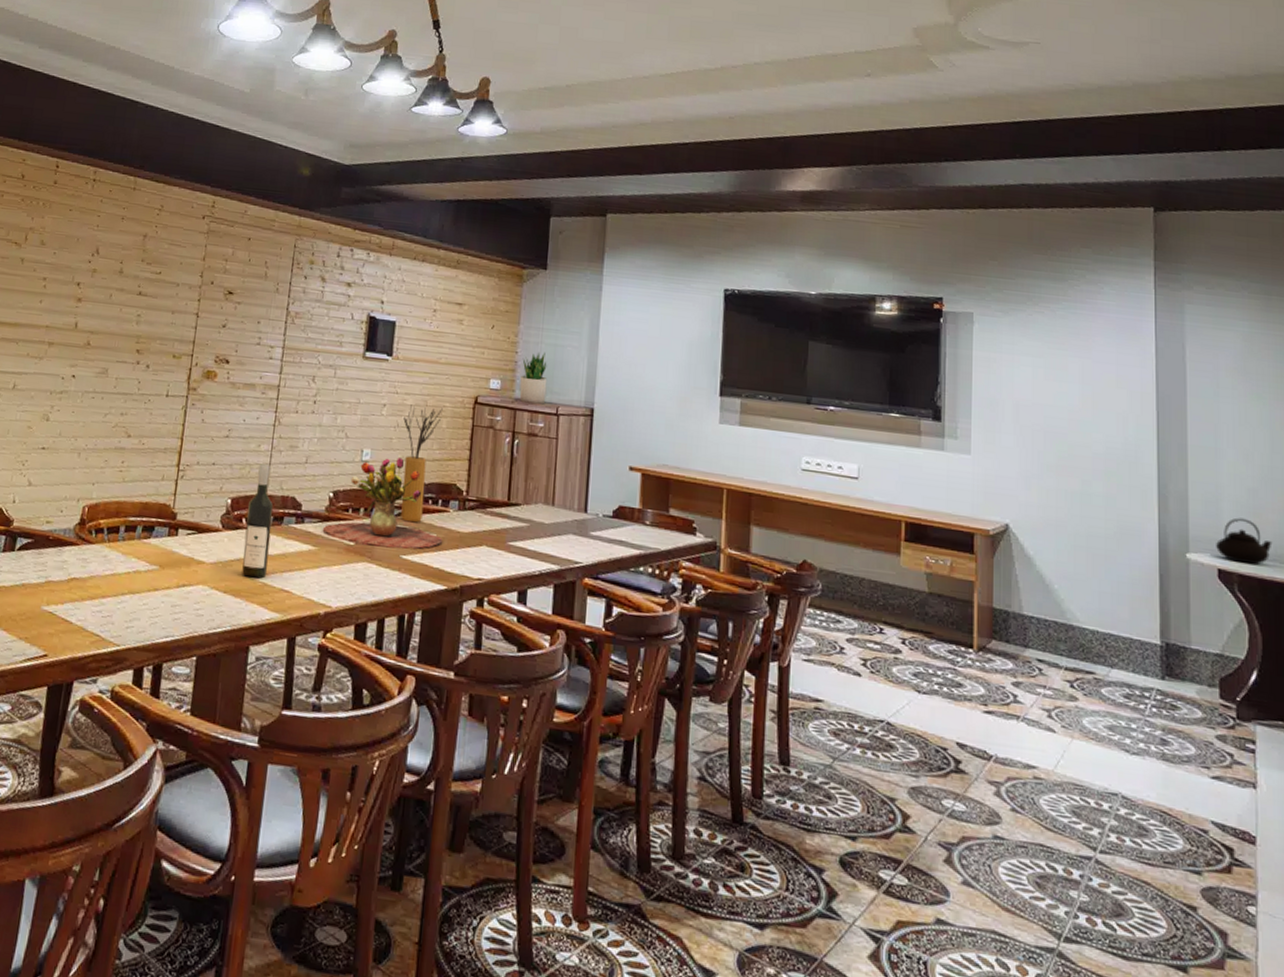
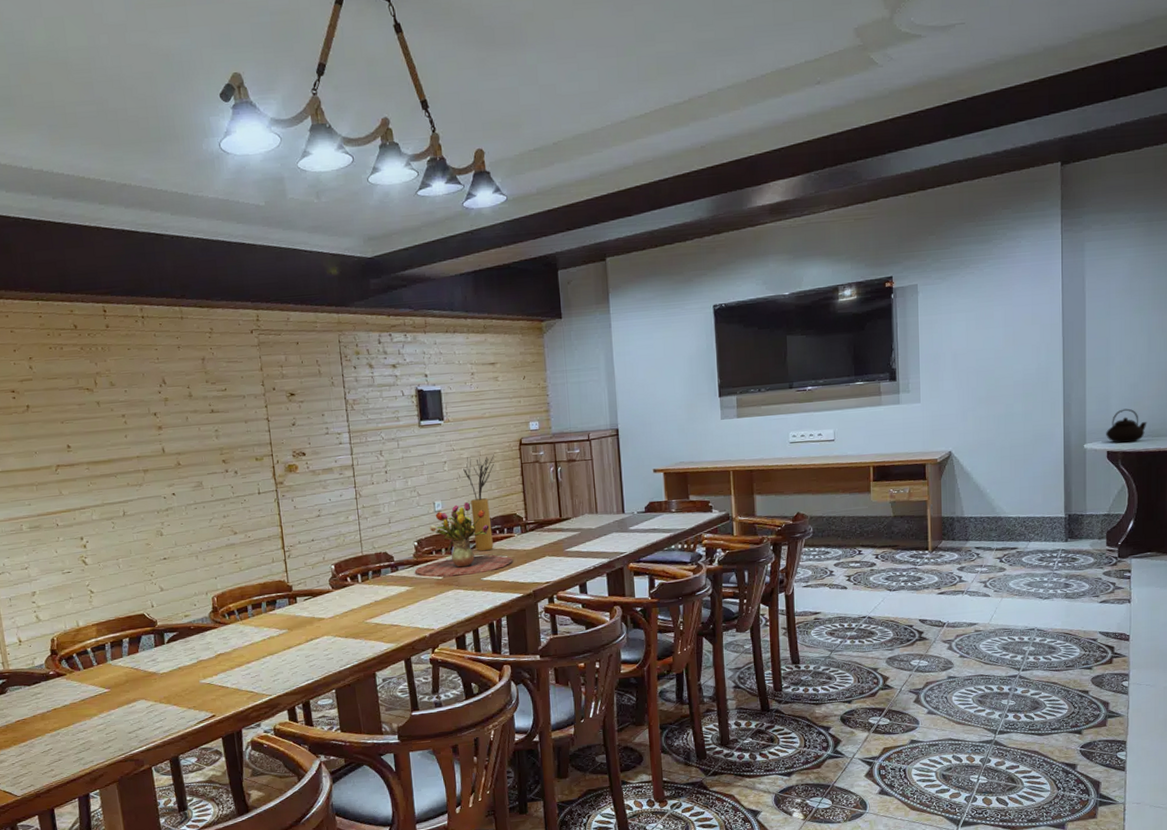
bottle: present [242,464,274,579] -> none [349,531,377,622]
planter: present [519,352,548,406] -> none [553,390,578,437]

